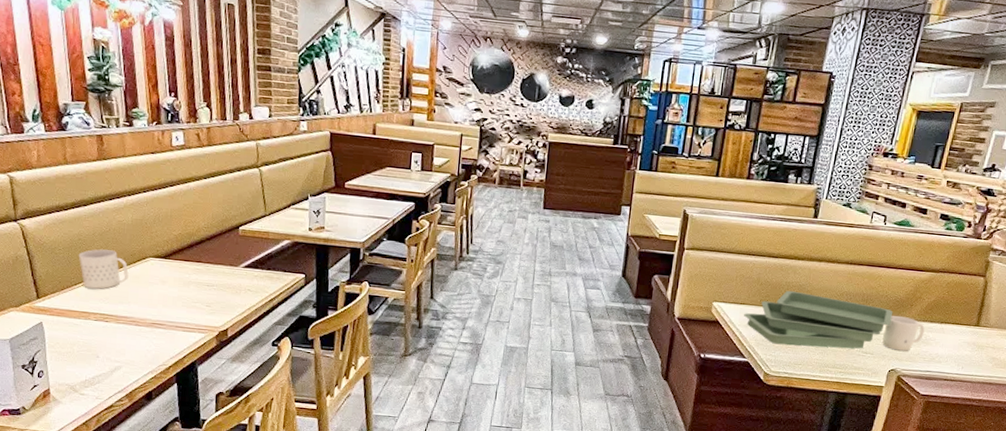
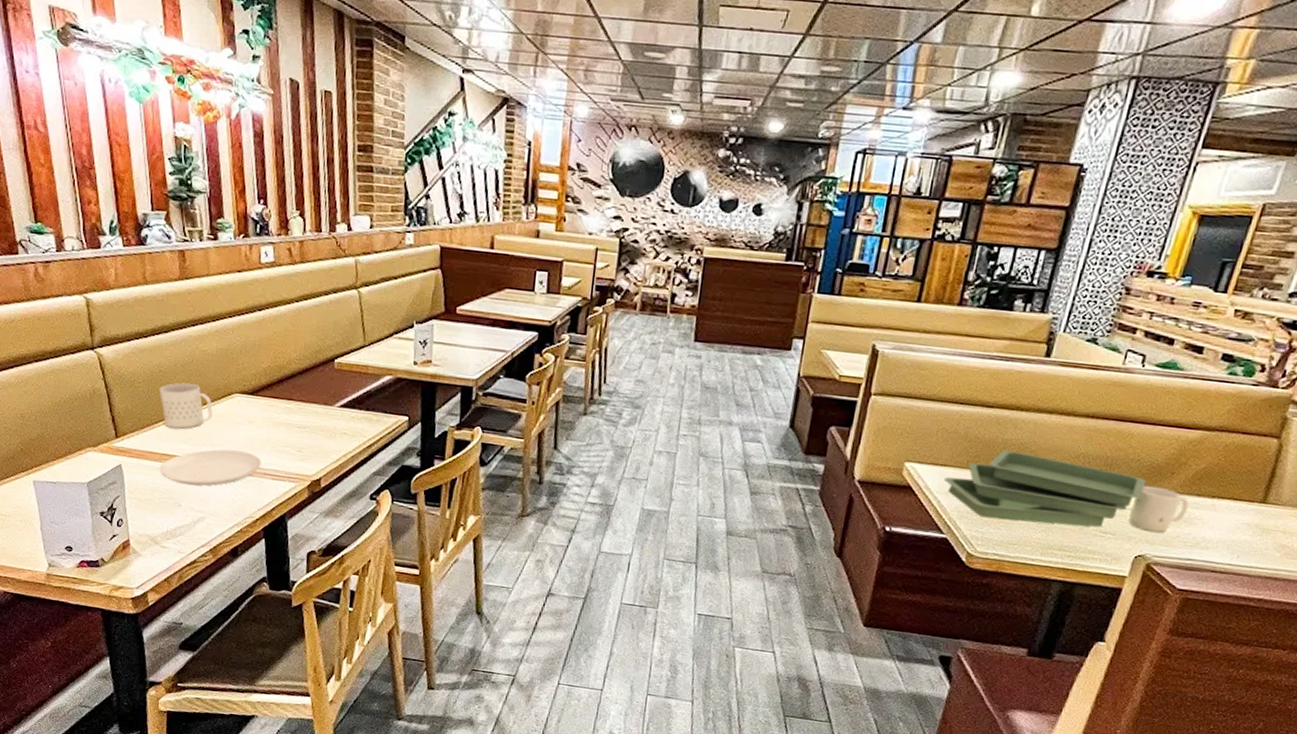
plate: none [78,306,174,339] -> present [159,449,262,486]

